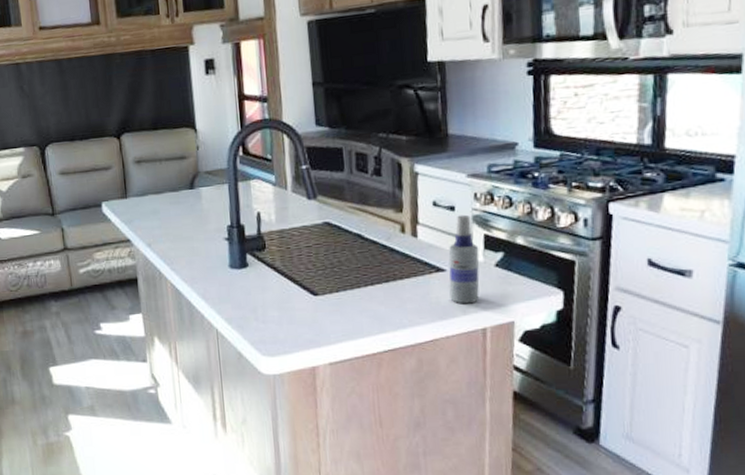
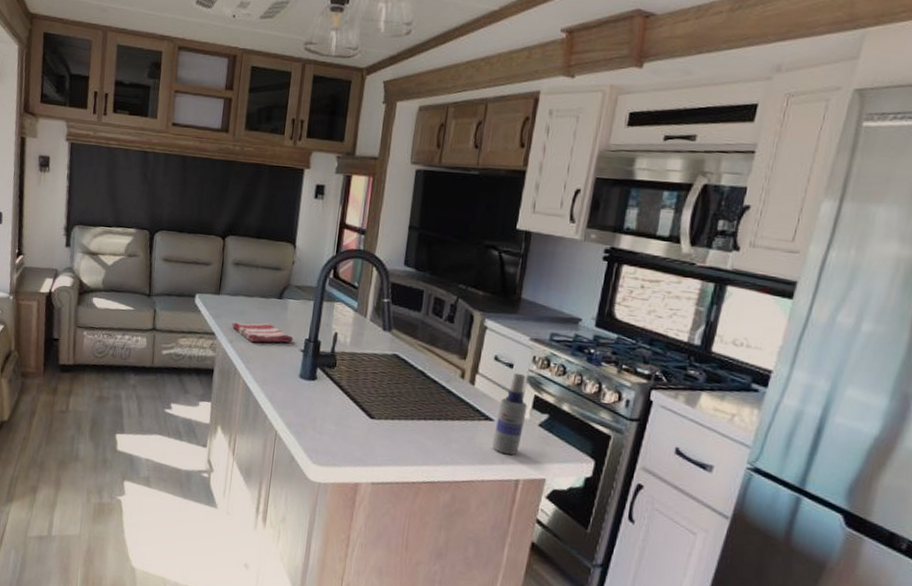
dish towel: none [146,217,215,242] -> present [231,322,294,343]

